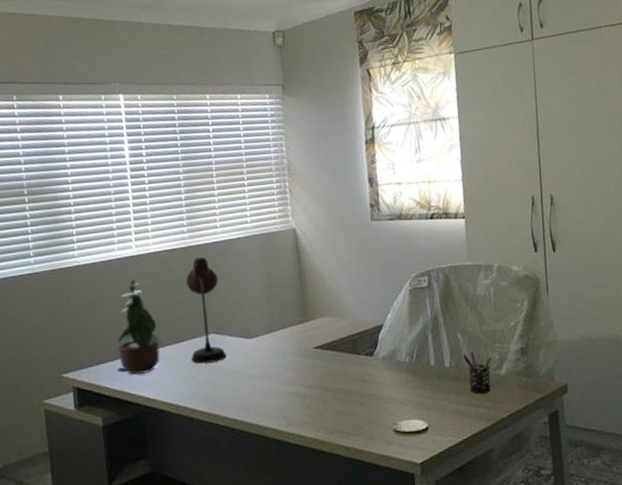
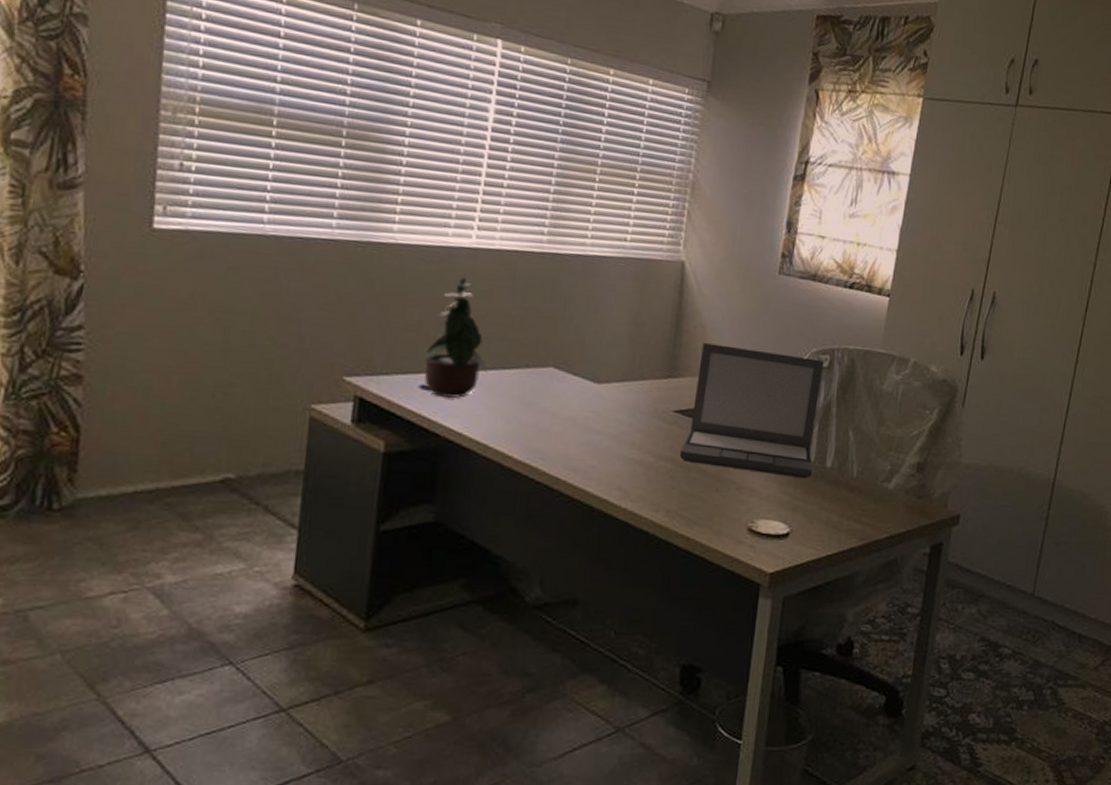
desk lamp: present [185,257,227,364] -> none [517,269,574,403]
laptop: none [324,281,436,386] -> present [679,343,824,479]
pen holder: present [462,351,492,394] -> none [847,455,882,507]

